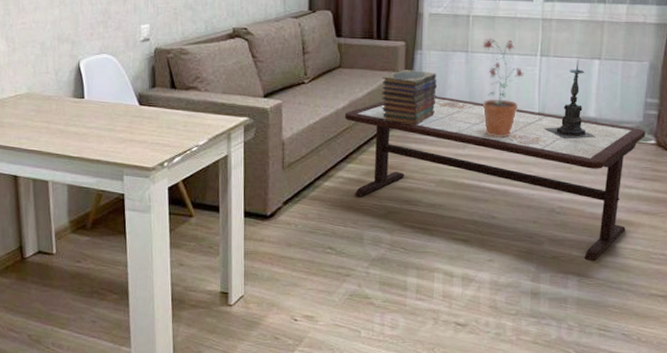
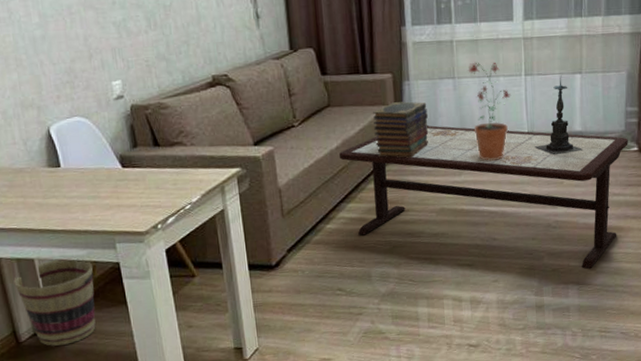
basket: none [27,184,99,266] -> present [13,258,96,346]

